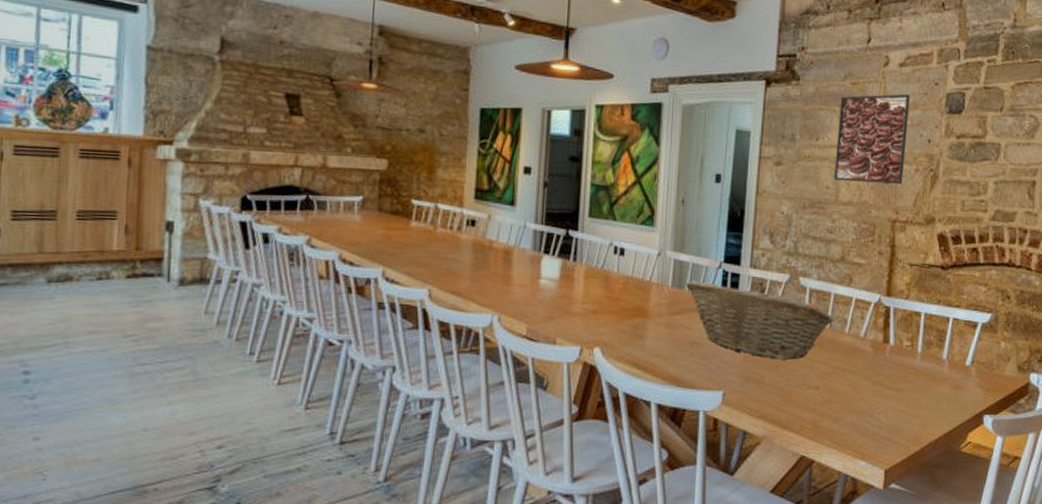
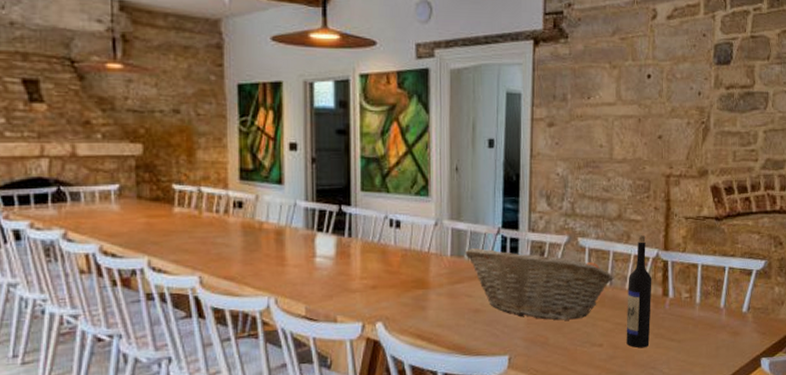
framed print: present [834,94,910,184] -> none [607,46,679,139]
wine bottle: none [843,279,873,395] -> present [626,235,652,348]

